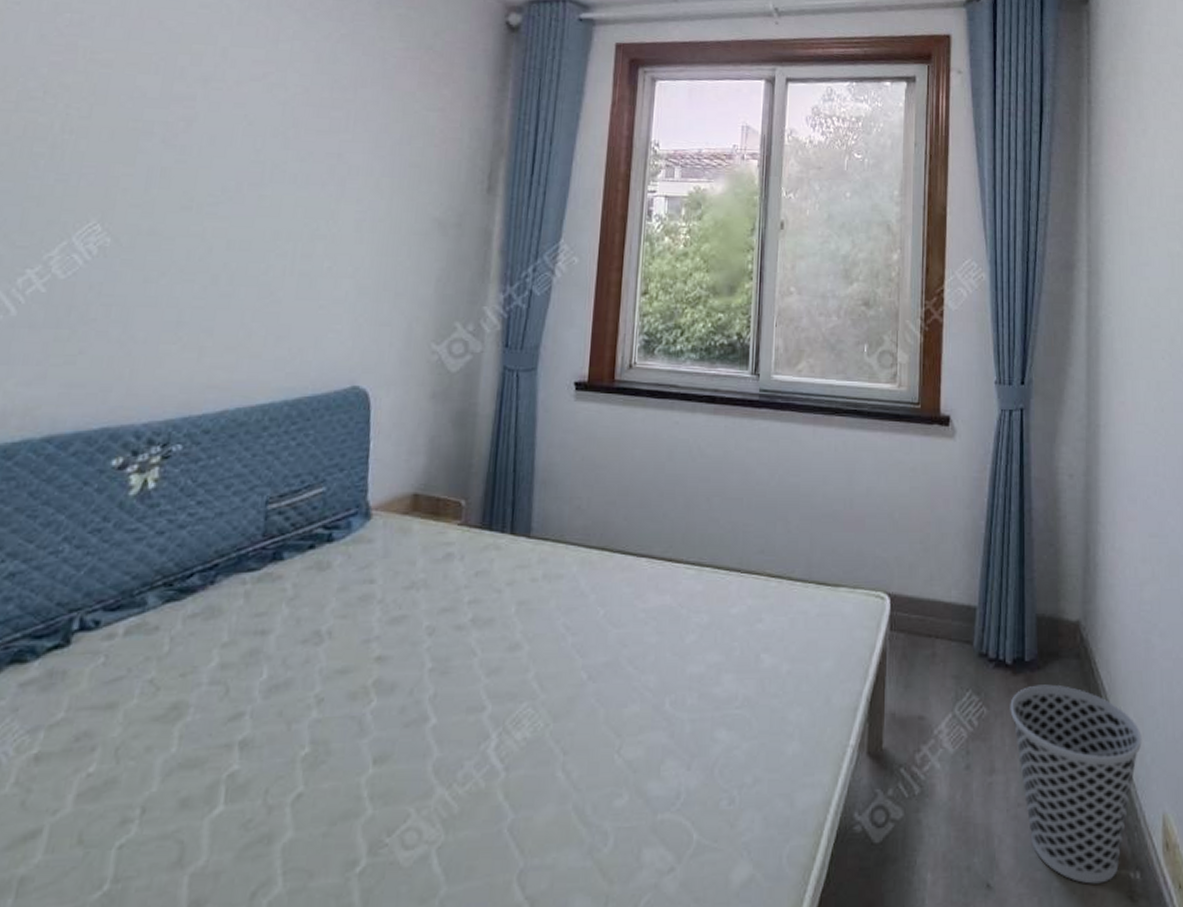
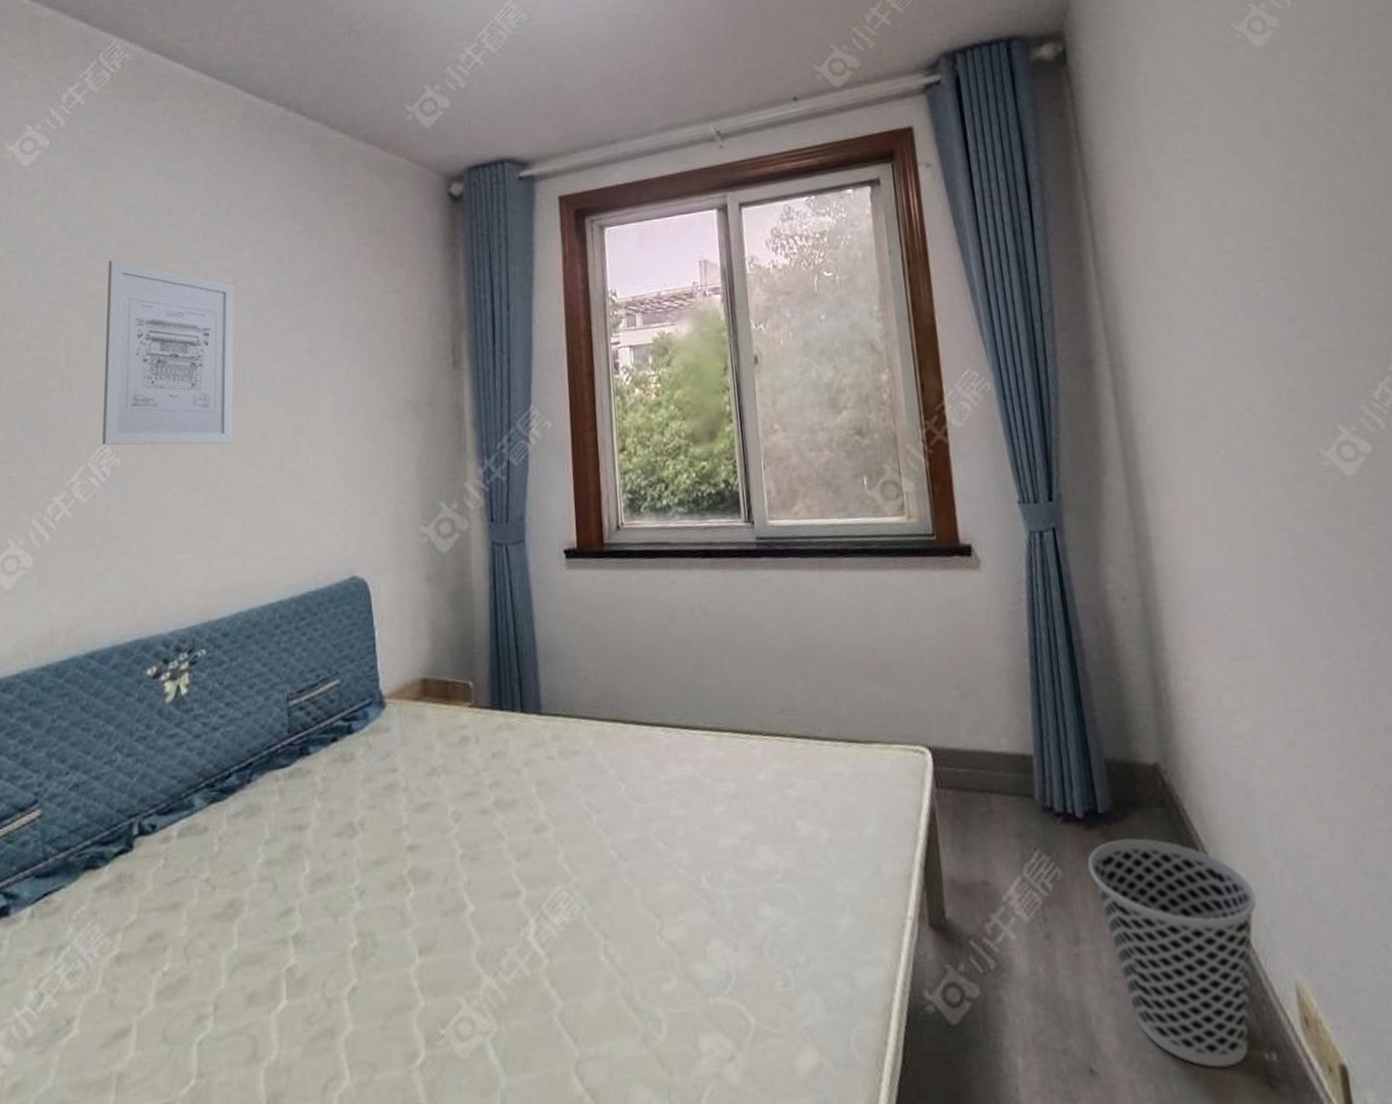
wall art: none [92,30,265,238] -> present [102,260,234,446]

